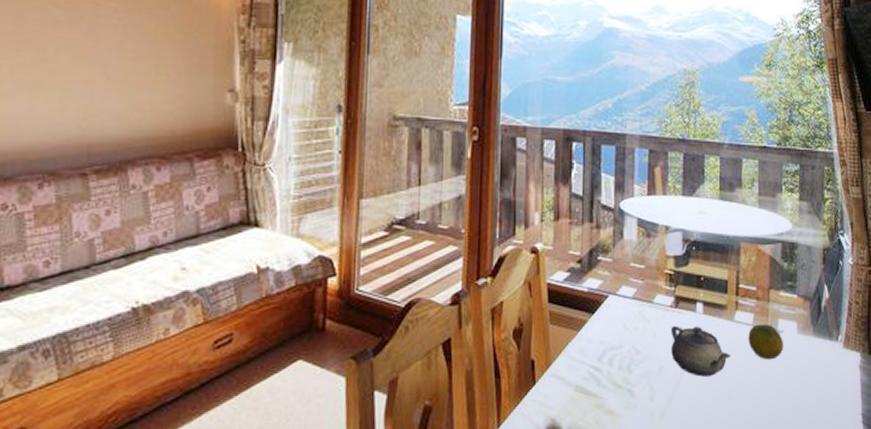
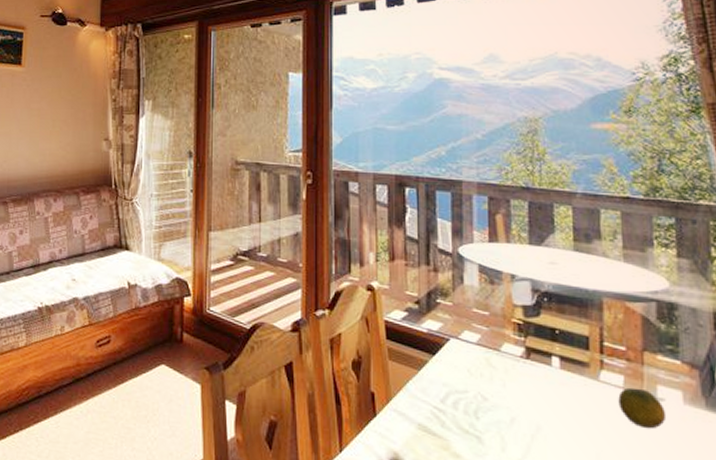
teapot: present [670,325,731,377] -> none [522,377,597,436]

